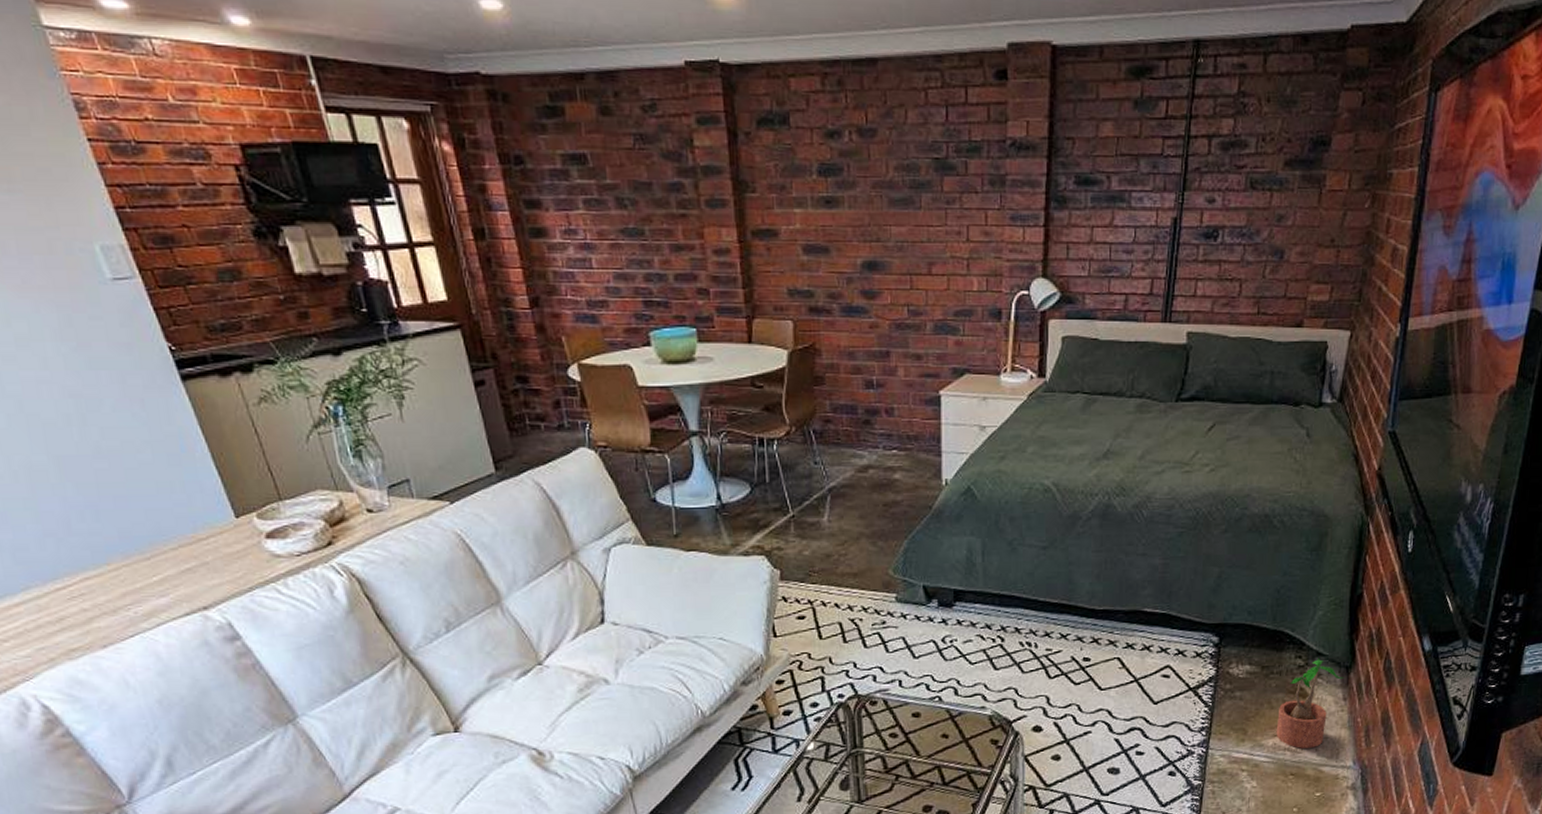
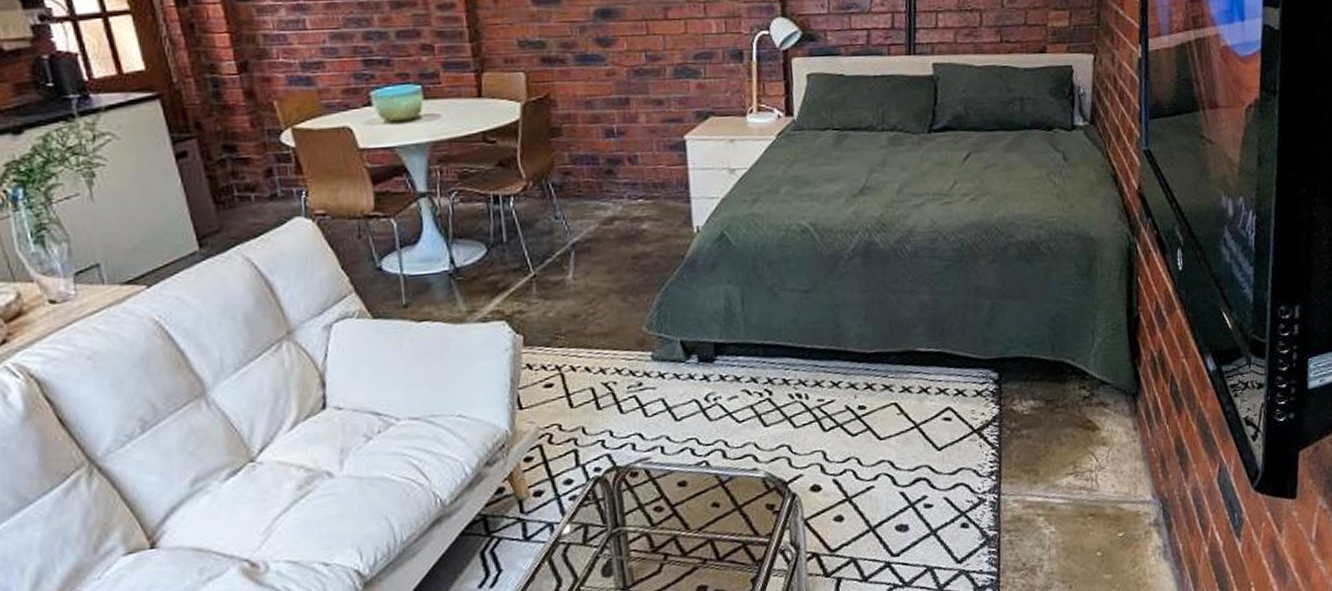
potted plant: present [1276,658,1345,749] -> none [1068,387,1132,486]

